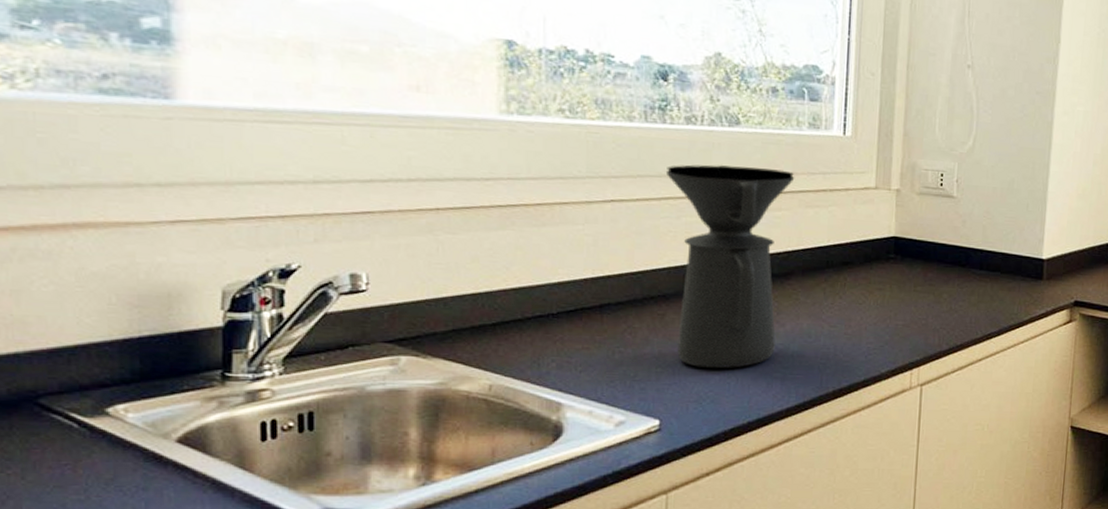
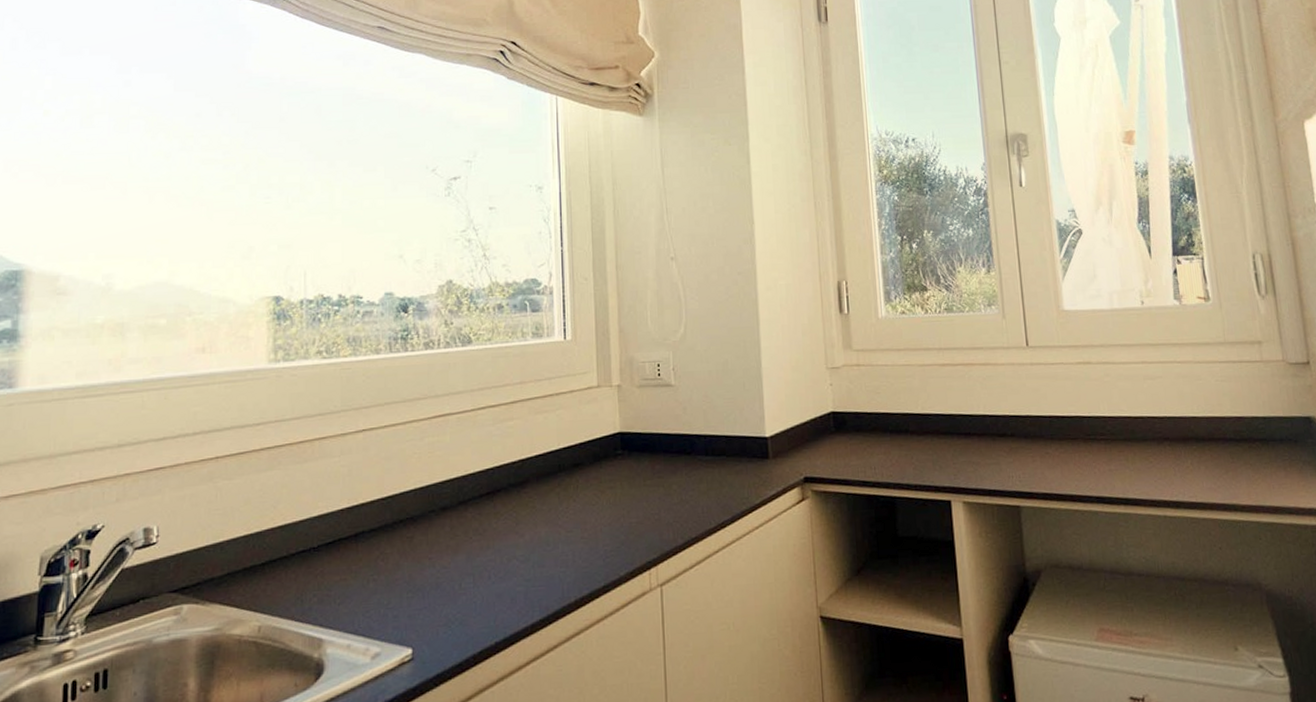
coffee maker: present [665,164,795,369] -> none [409,380,524,589]

